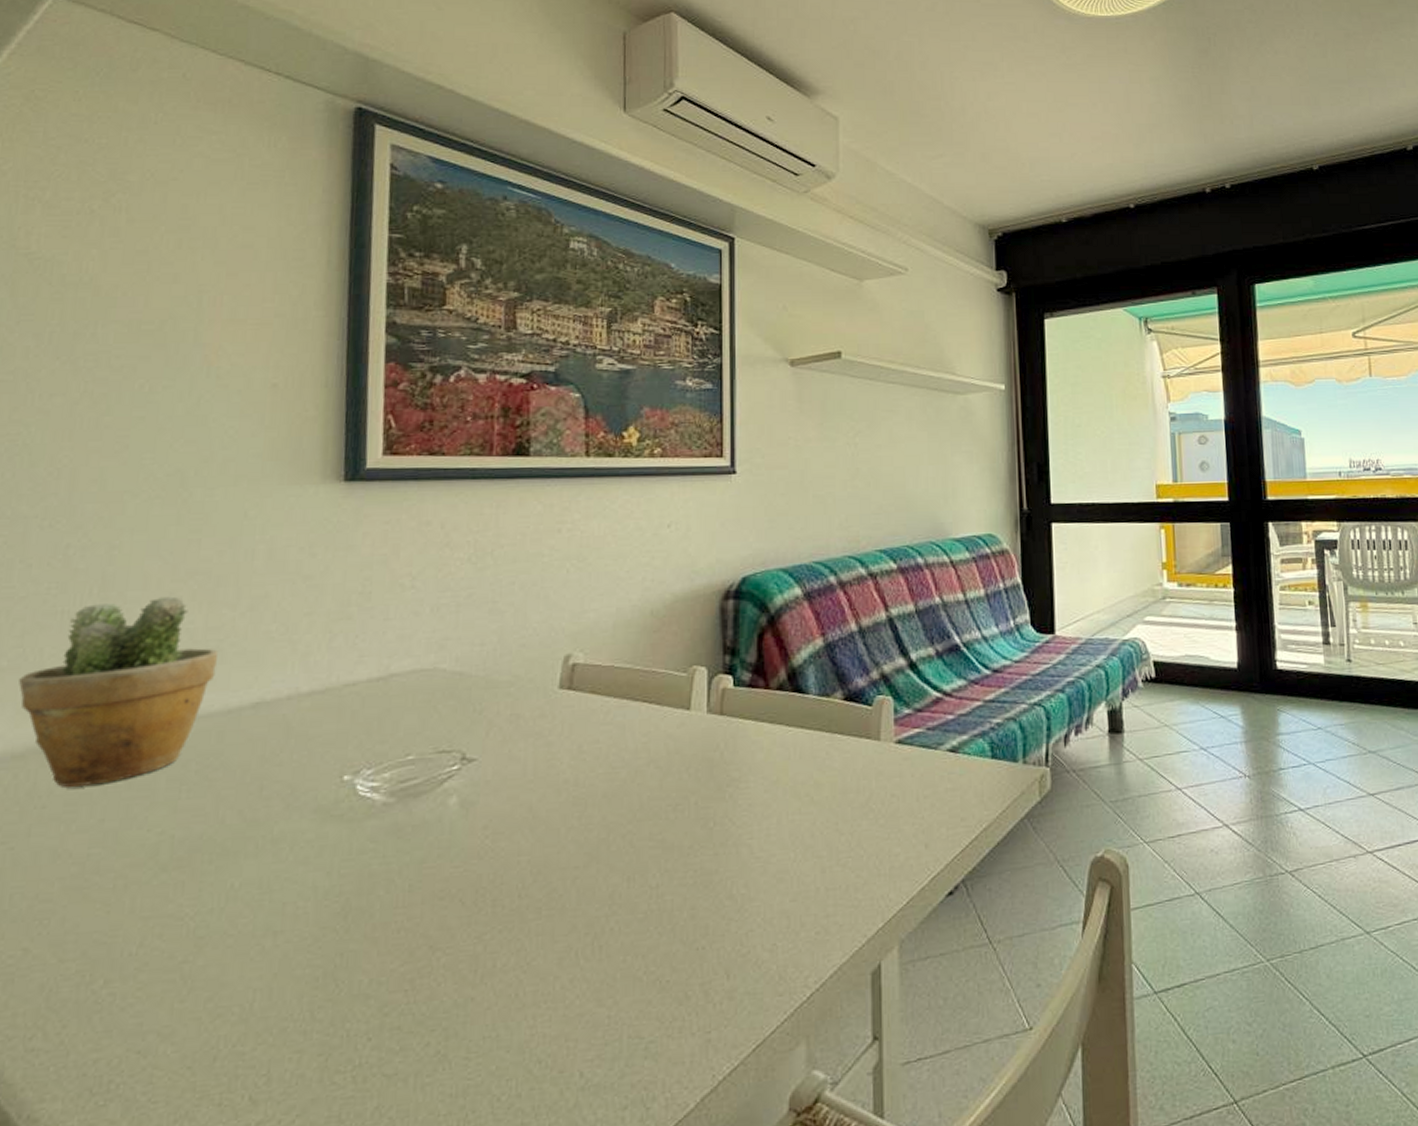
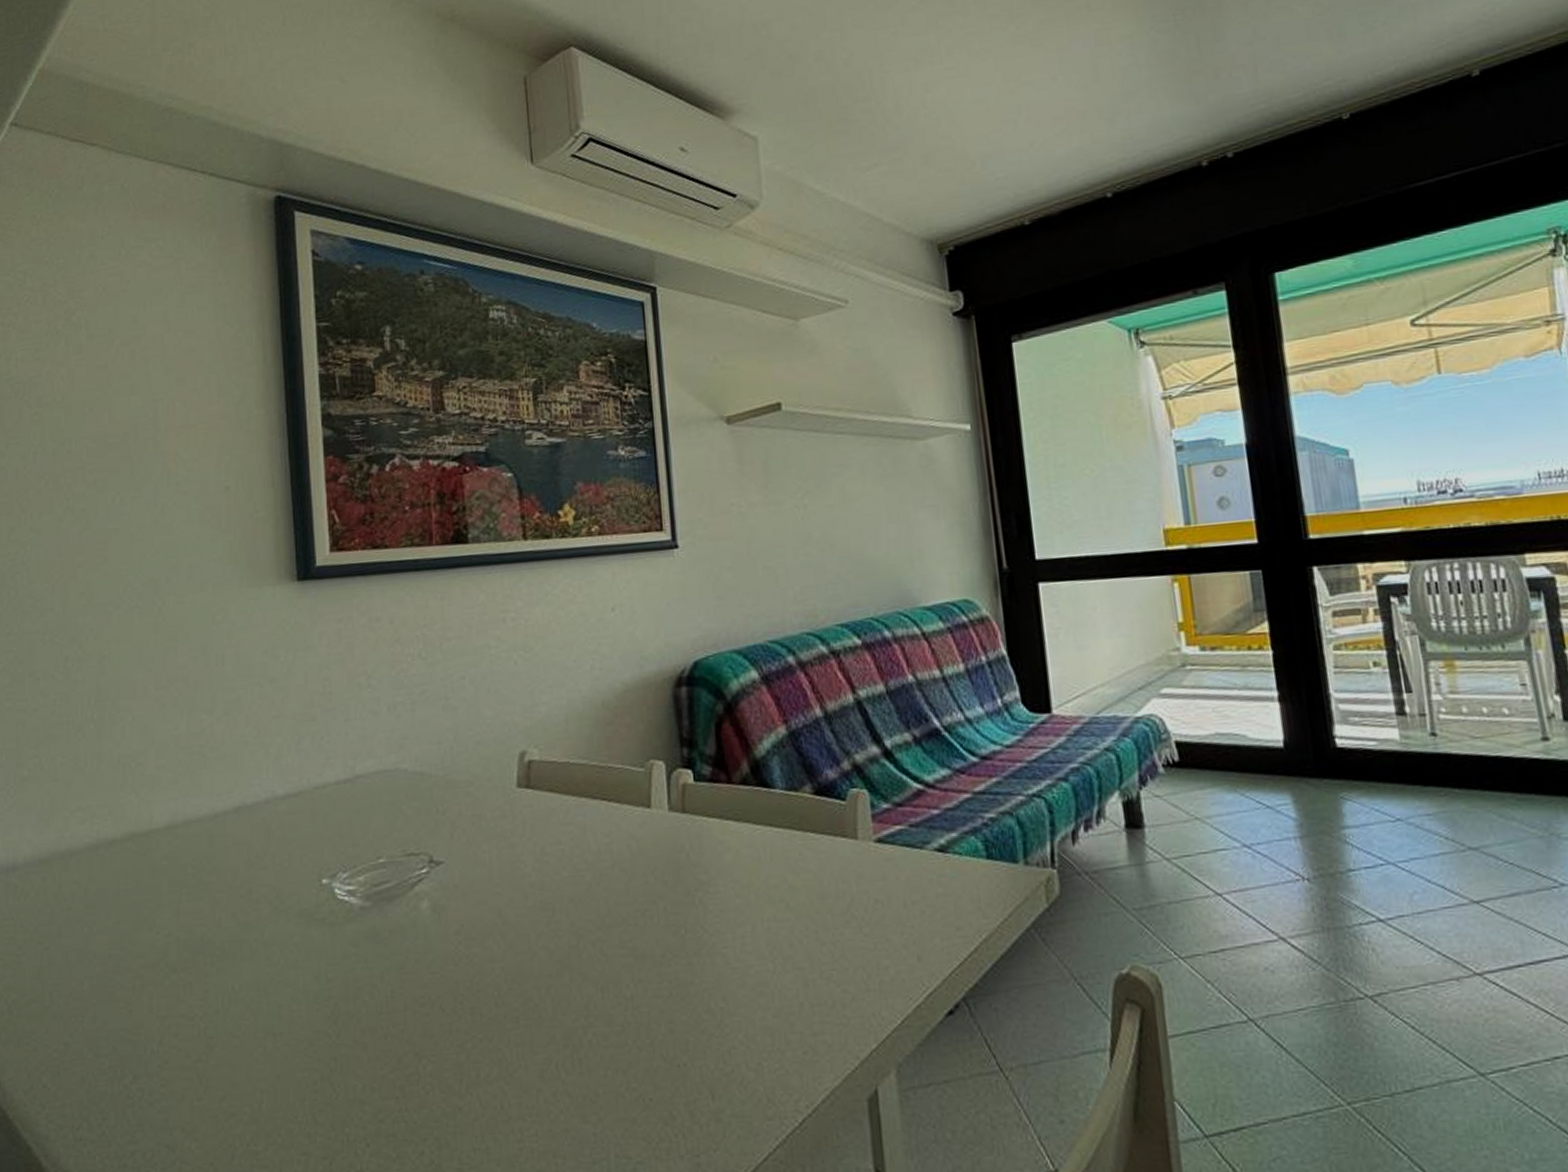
potted plant: present [19,596,219,787] -> none [39,703,202,890]

